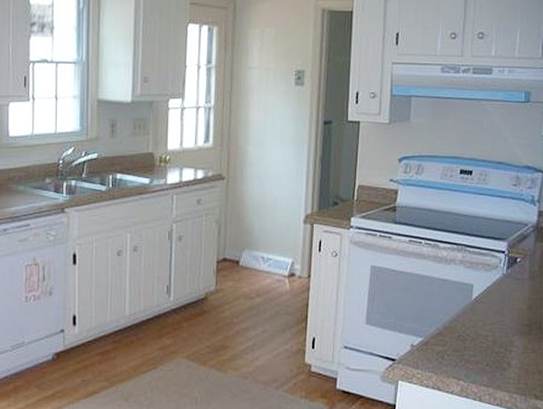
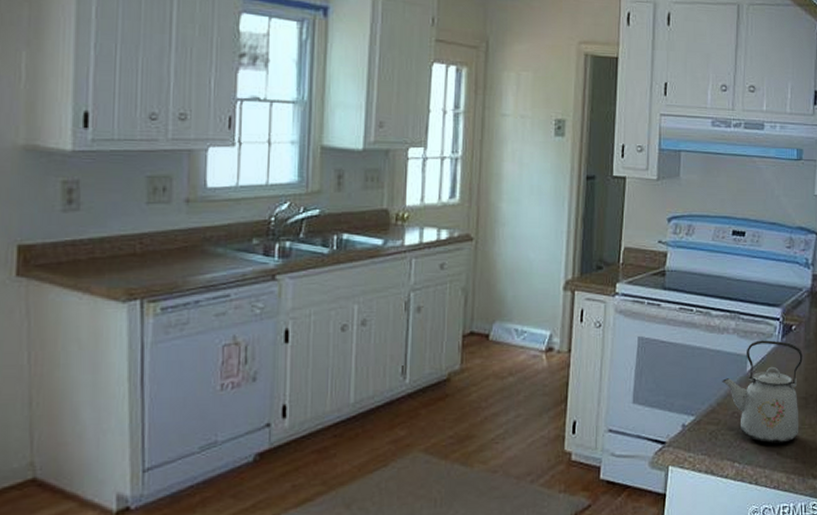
kettle: none [449,271,527,365] -> present [722,340,803,444]

